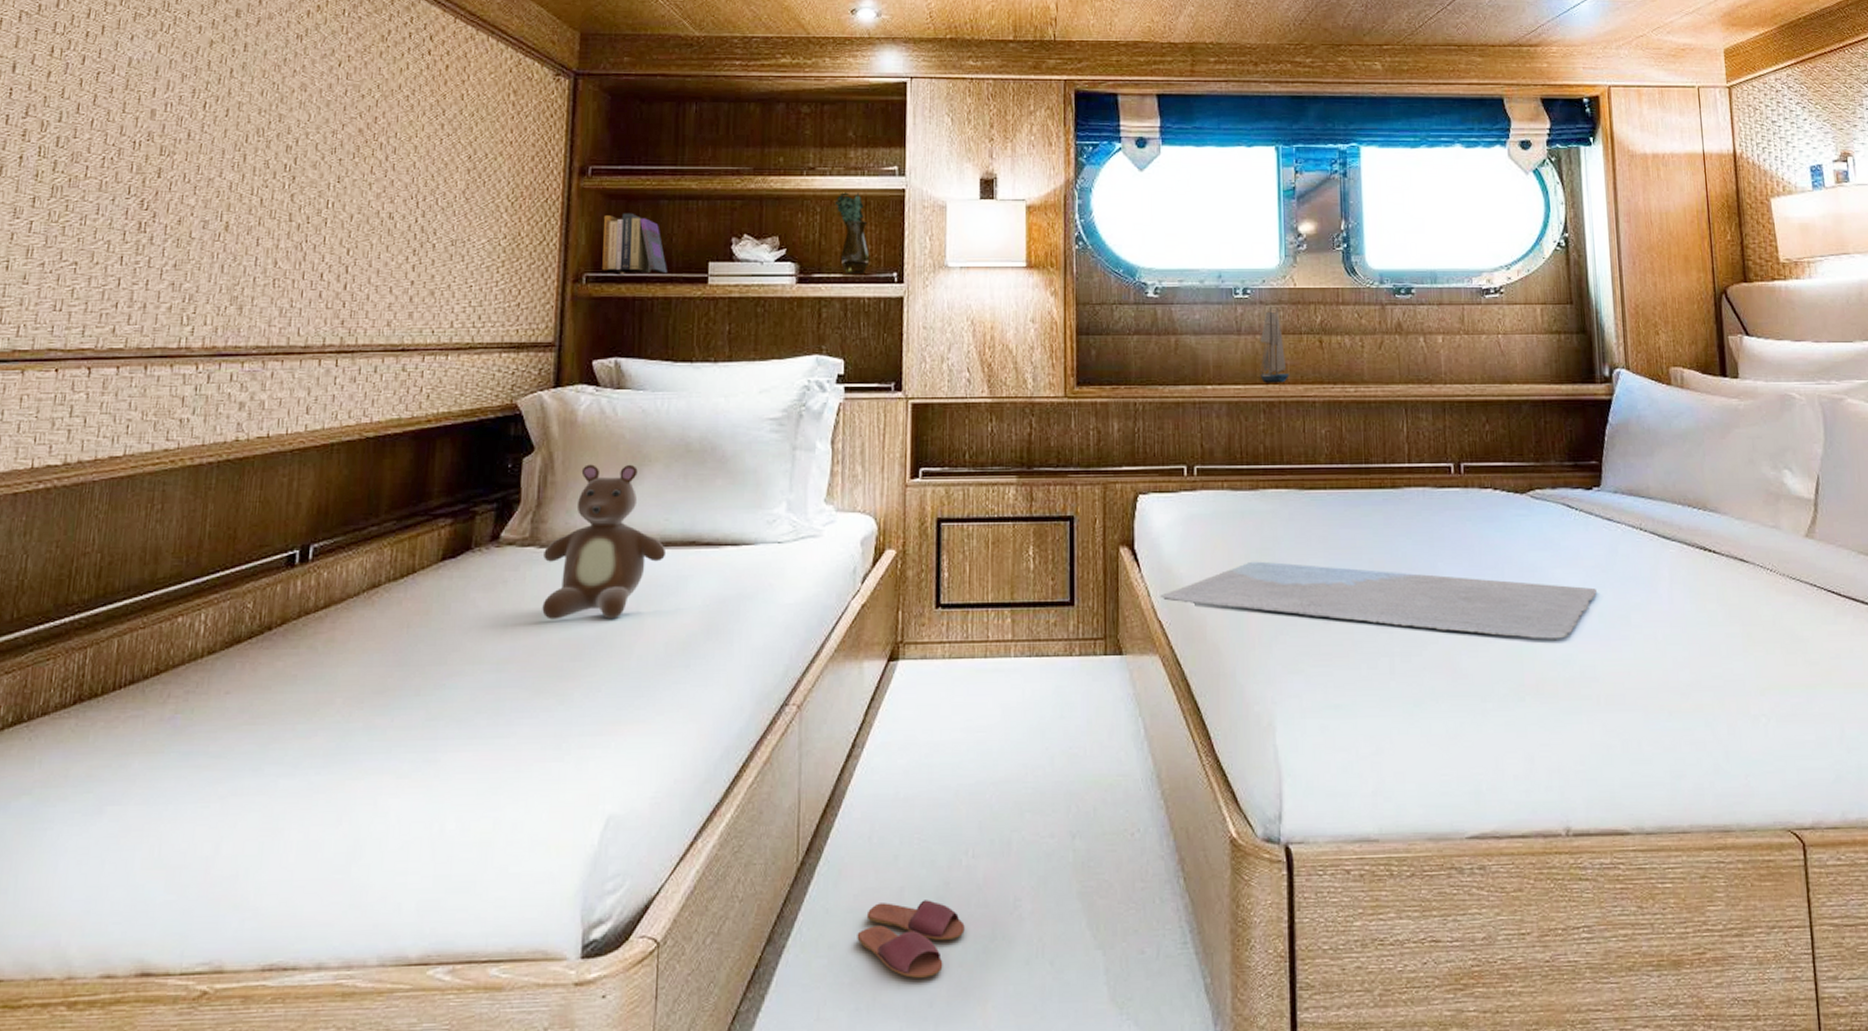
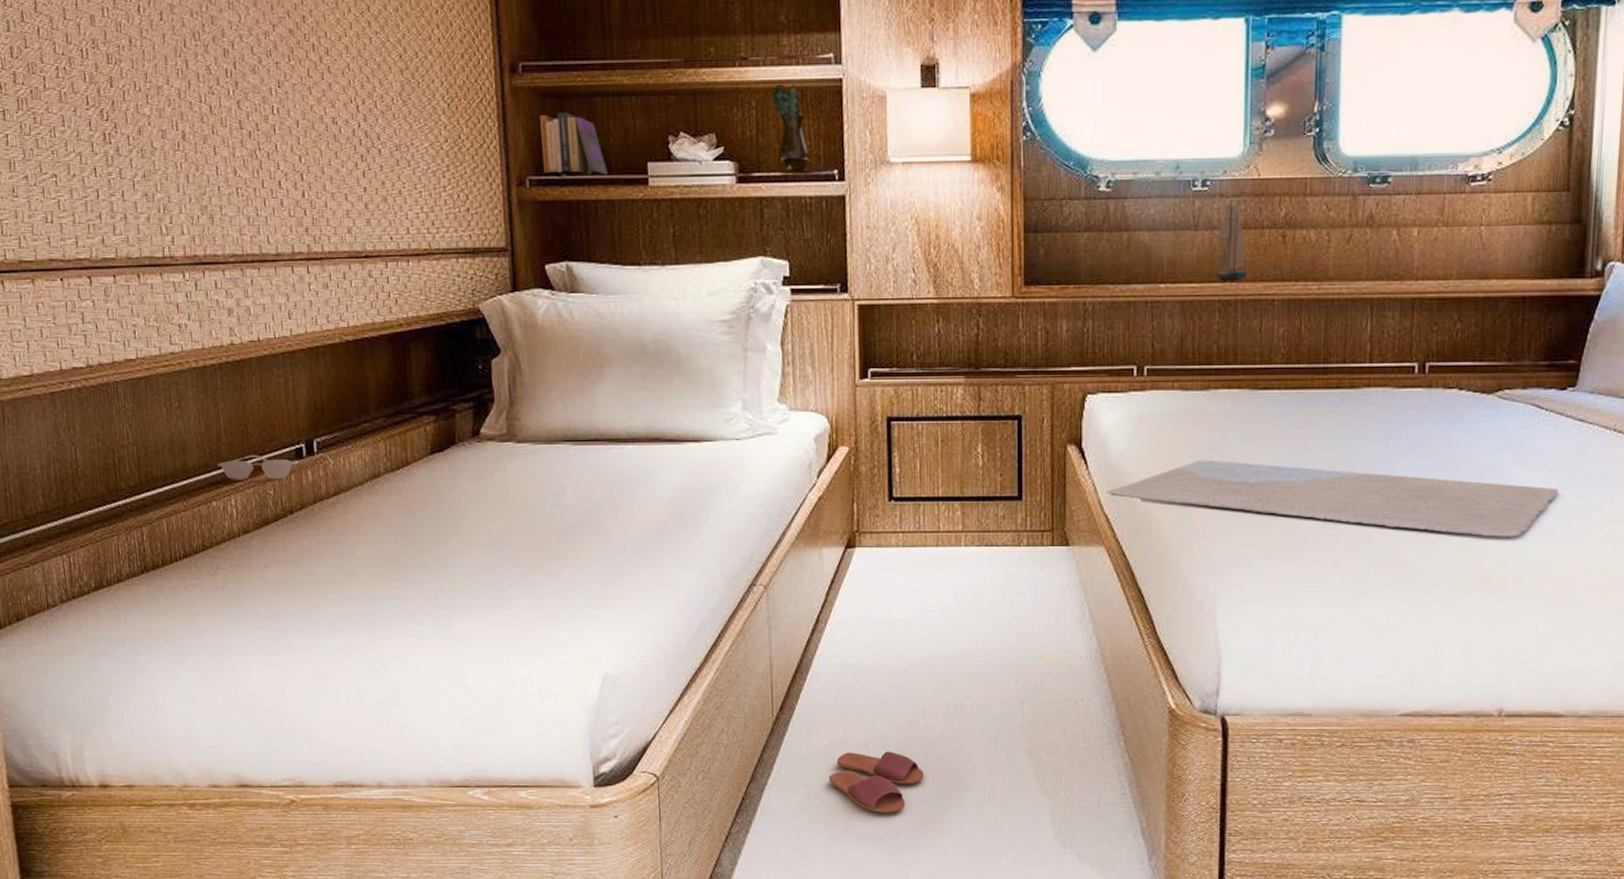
eyeglasses: none [193,561,330,592] -> present [217,454,334,480]
teddy bear: present [542,464,667,620] -> none [521,365,633,507]

